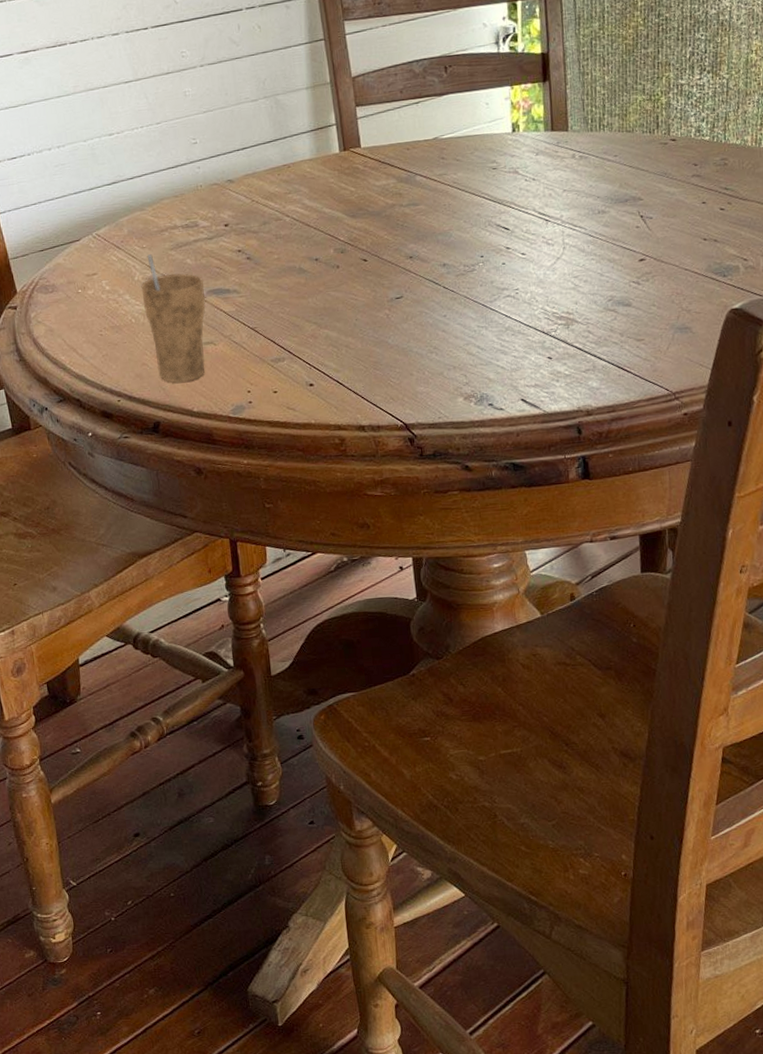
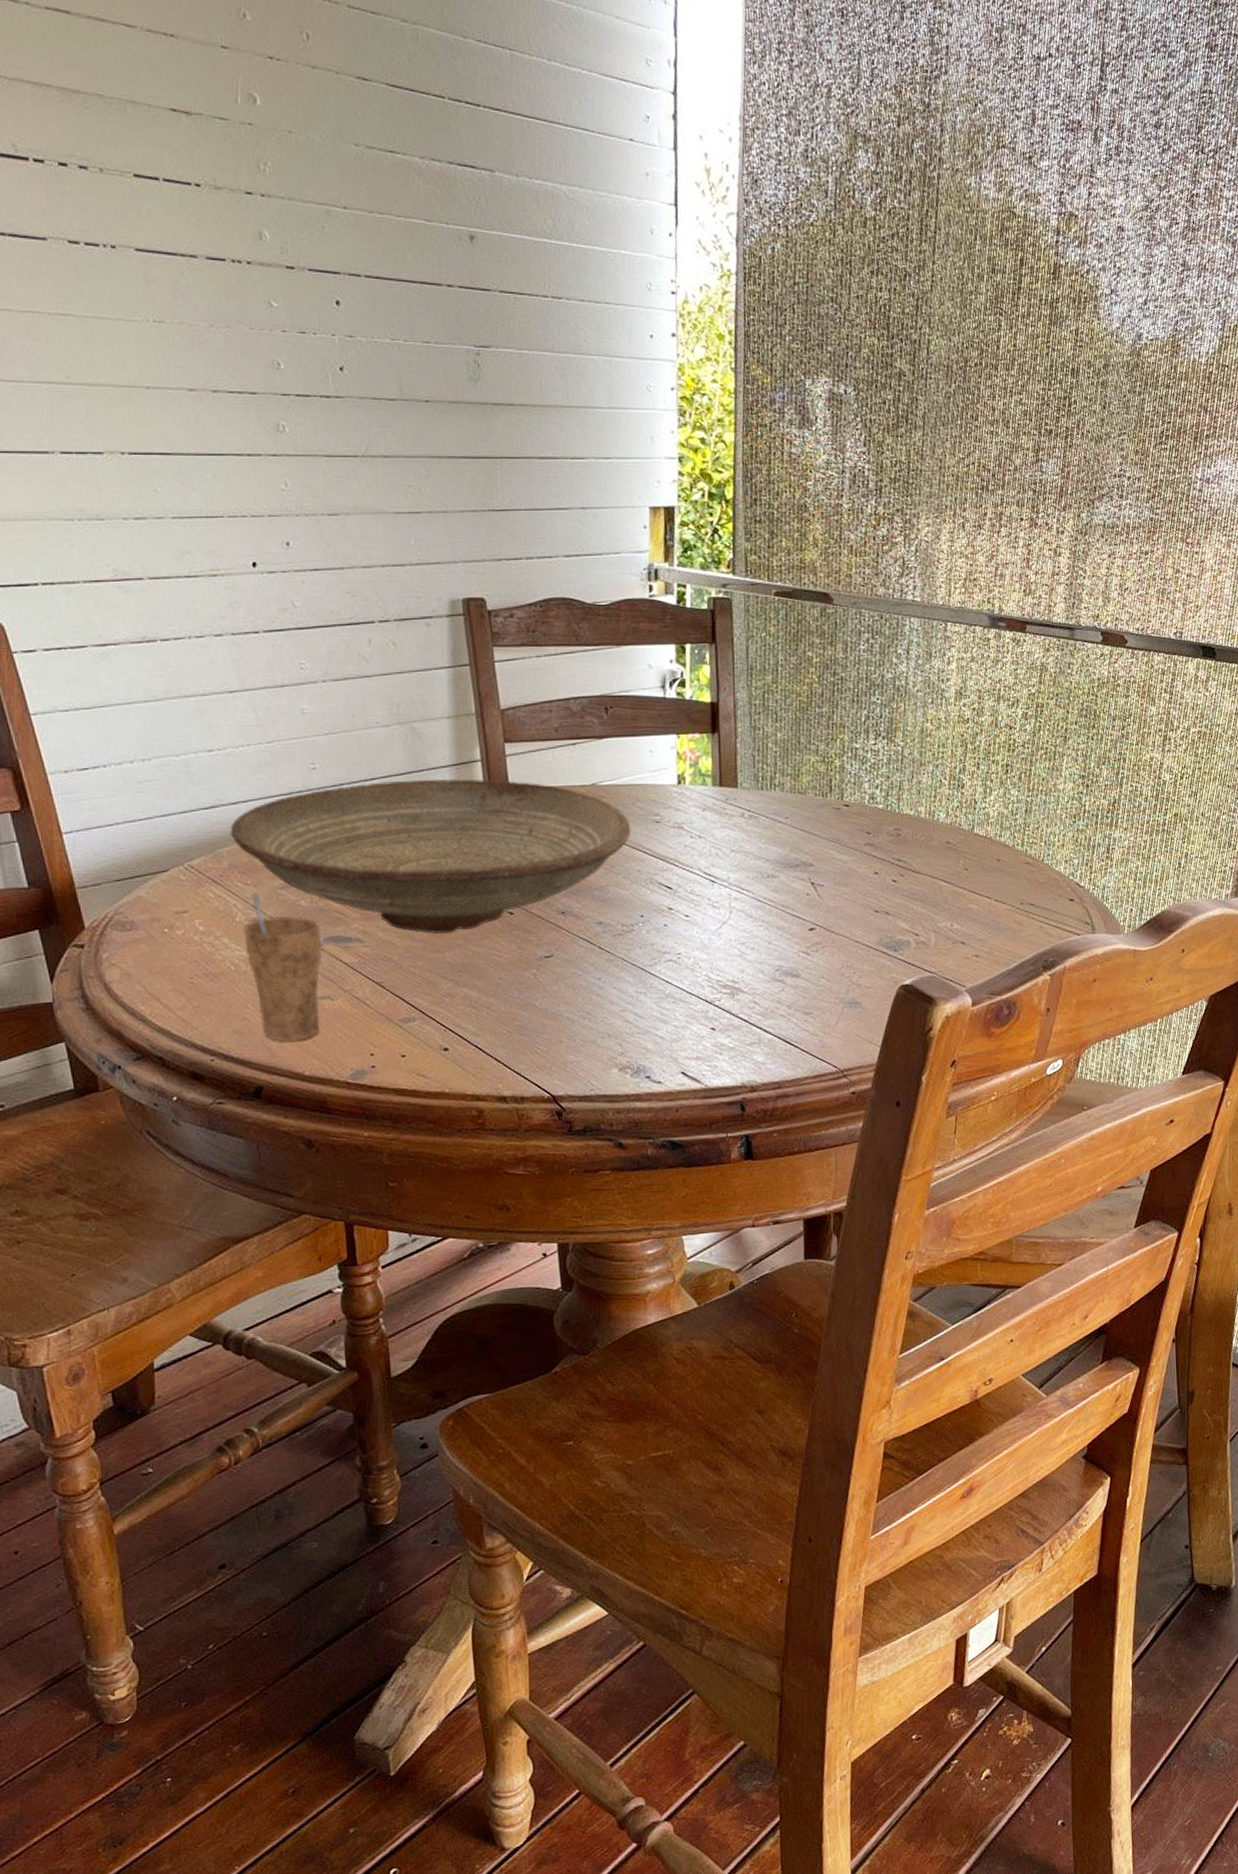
decorative bowl: none [128,140,471,283] -> present [230,779,631,934]

